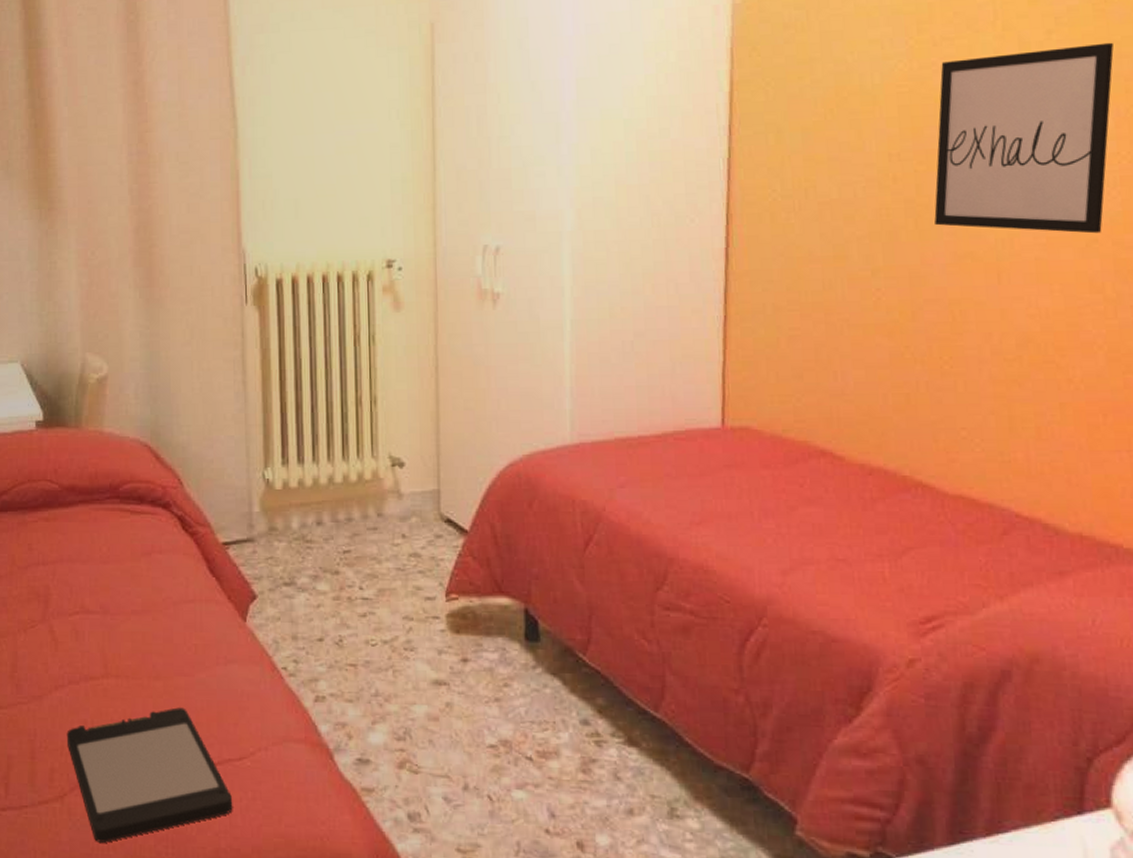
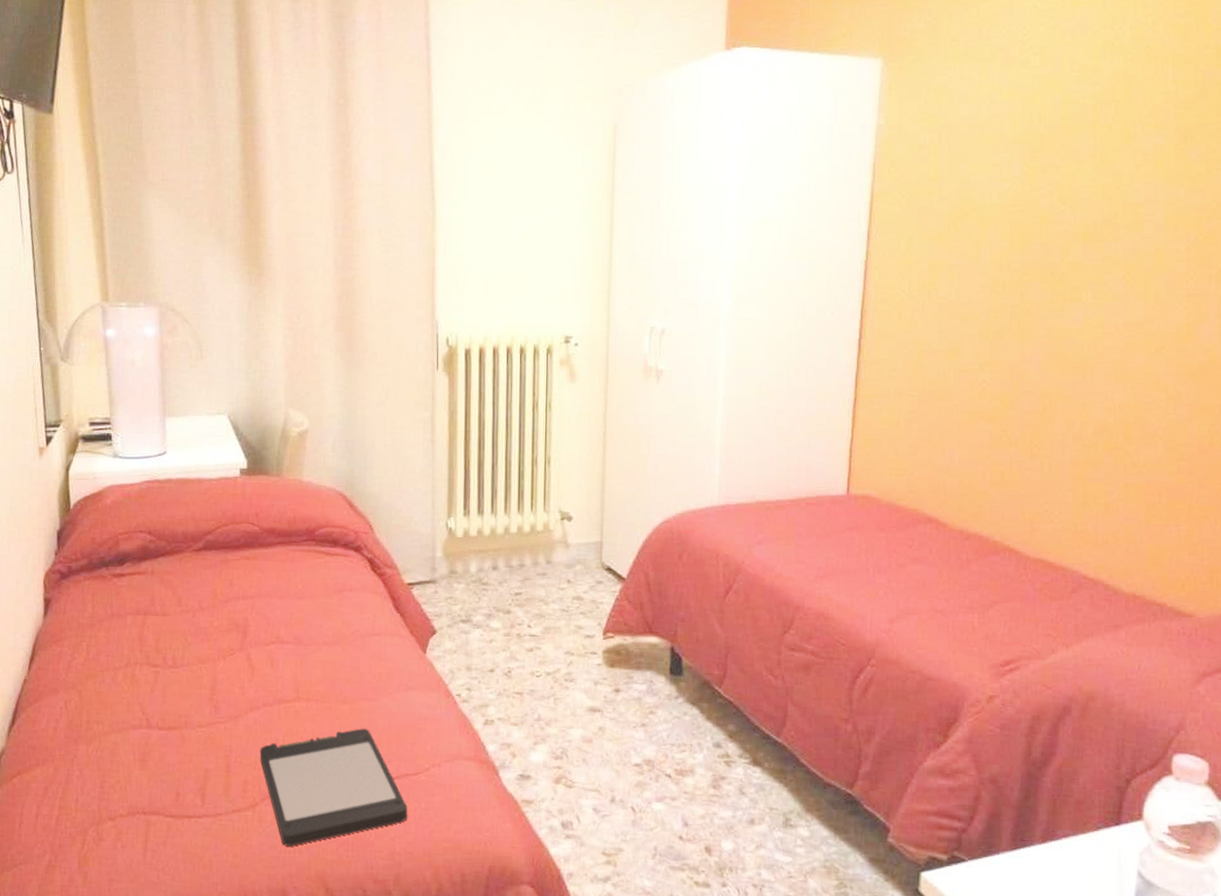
wall art: present [934,42,1114,234] -> none [1034,178,1189,341]

